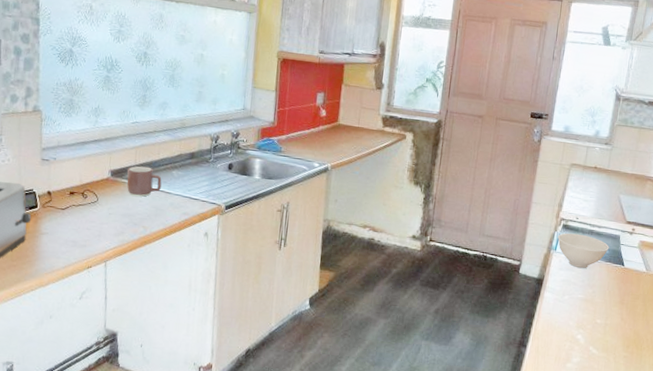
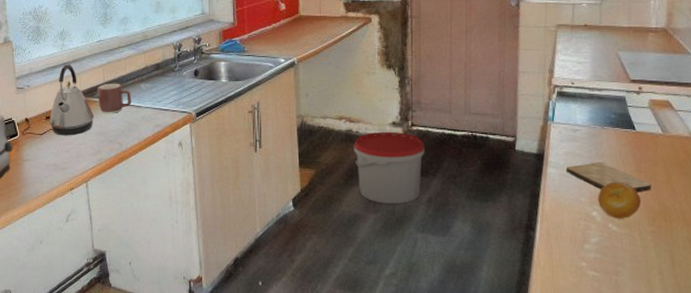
kettle: none [73,141,122,215] -> present [49,64,95,136]
bucket: none [373,243,439,312] -> present [354,131,425,204]
bowl: present [557,232,609,268] -> none [553,100,615,137]
cutting board: none [560,291,631,322] -> present [565,162,652,193]
fruit: none [583,310,620,344] -> present [598,181,641,219]

